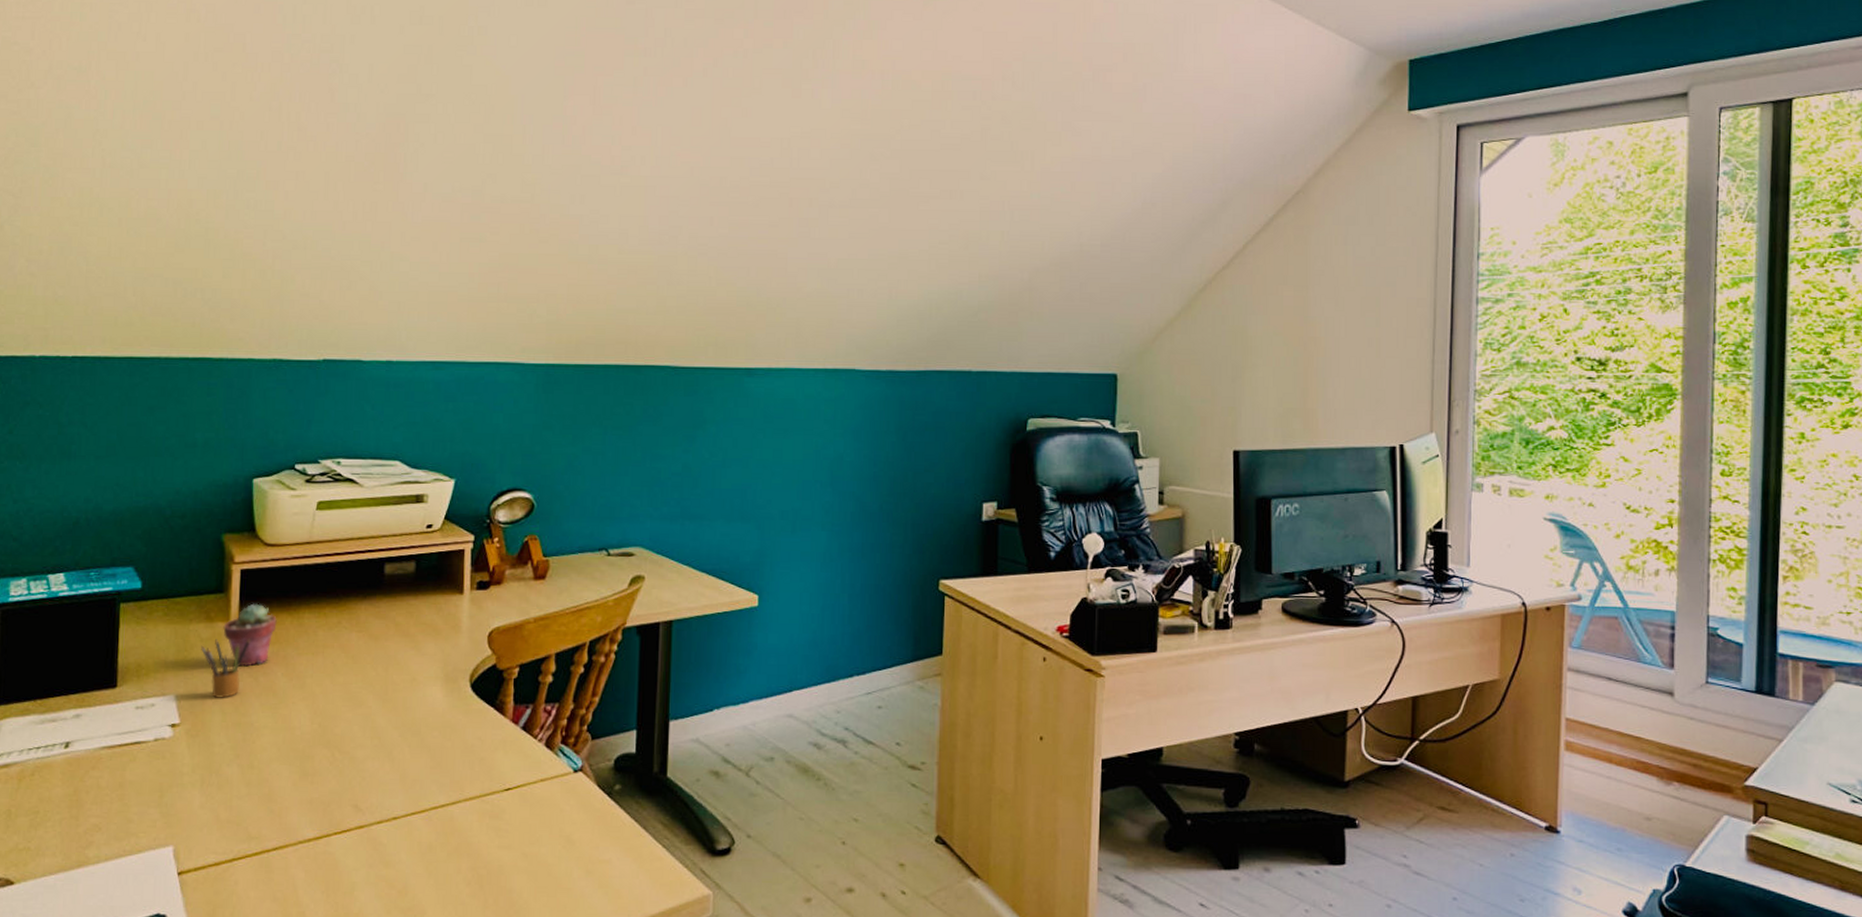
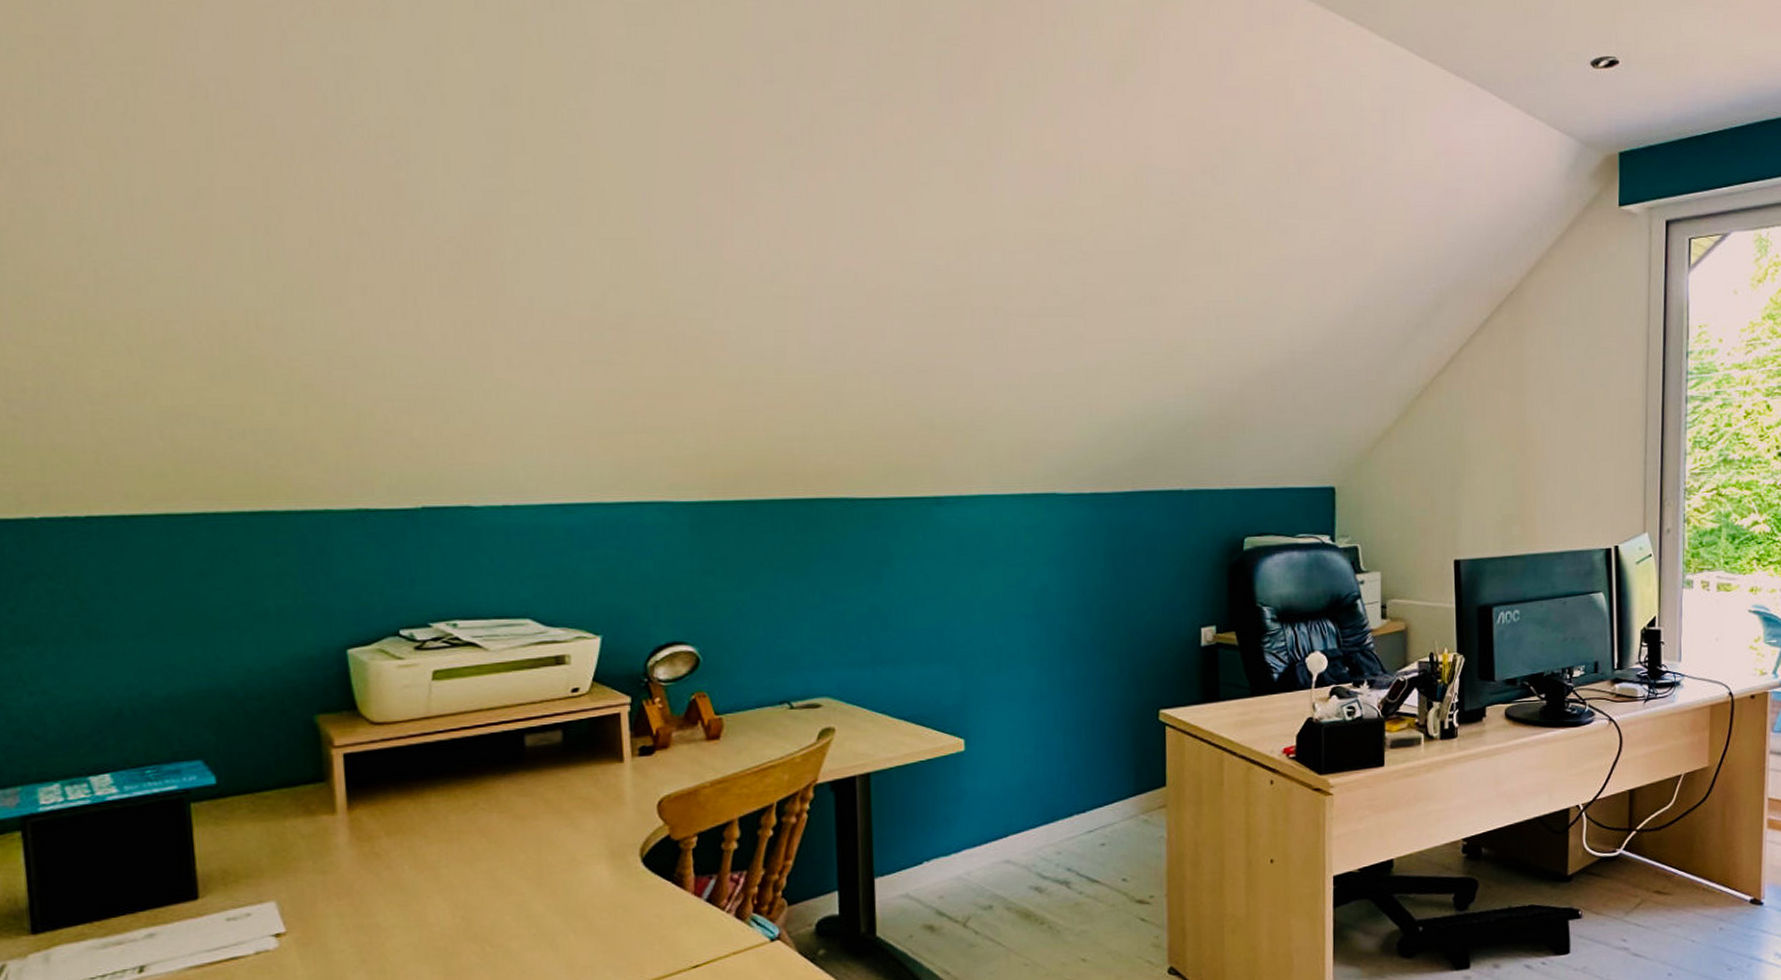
pencil box: present [201,639,250,699] -> none [303,831,365,901]
potted succulent: present [223,603,277,667] -> none [328,790,397,863]

